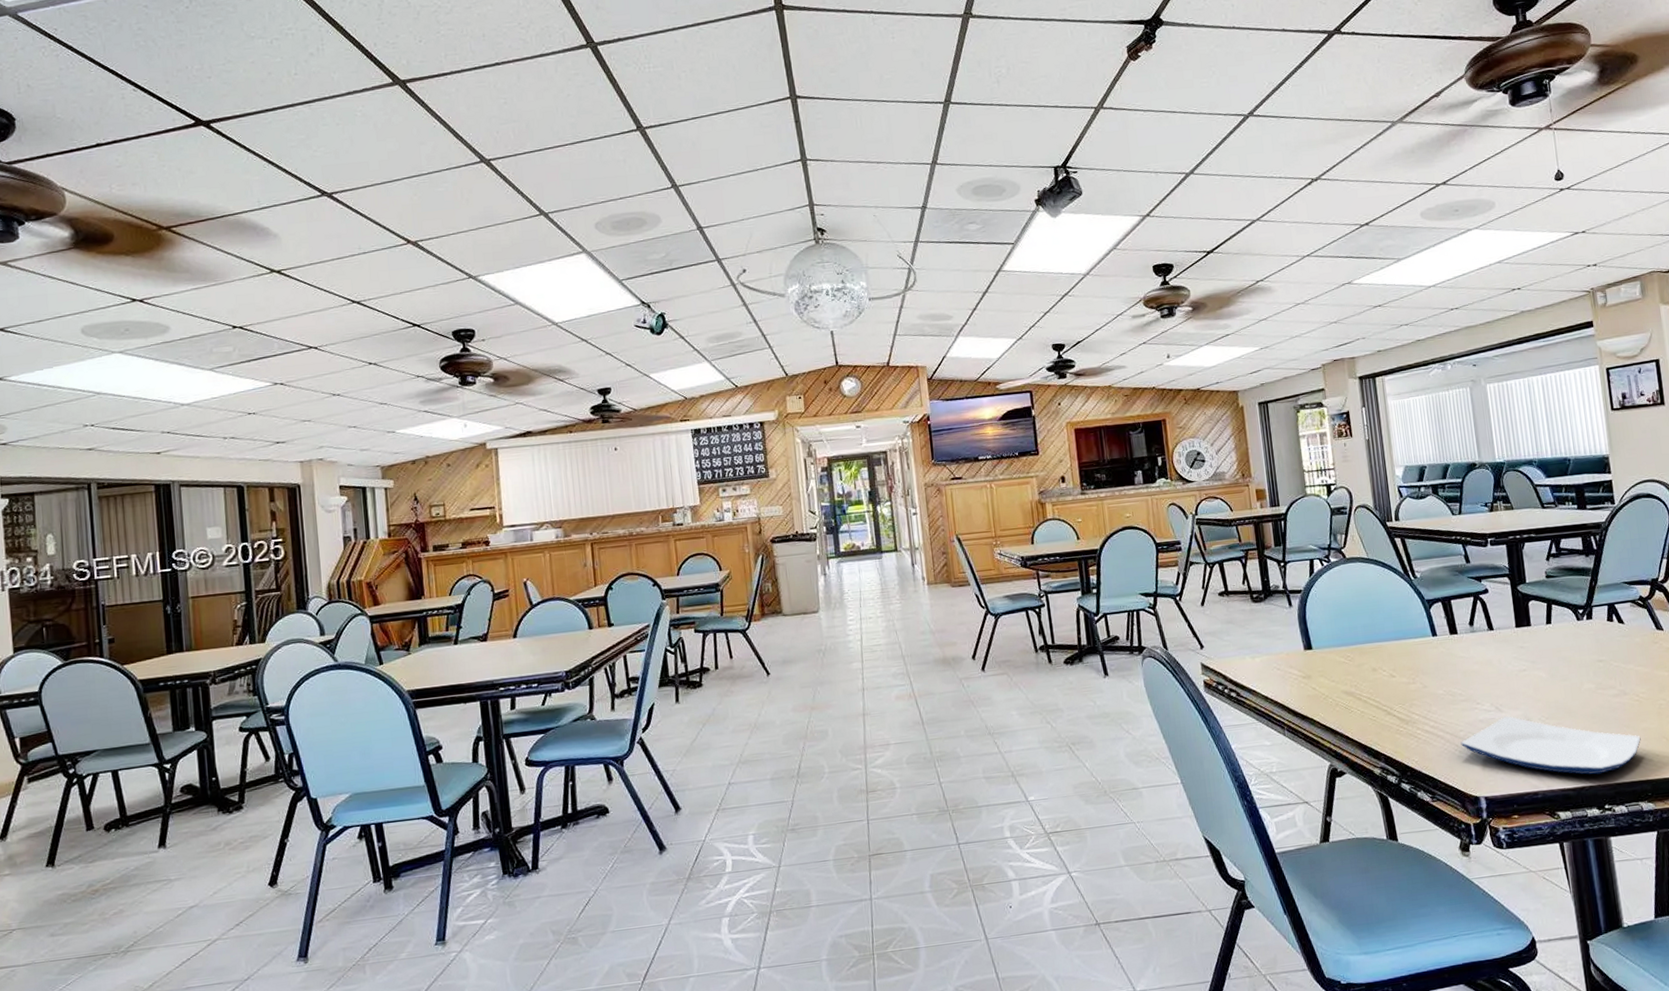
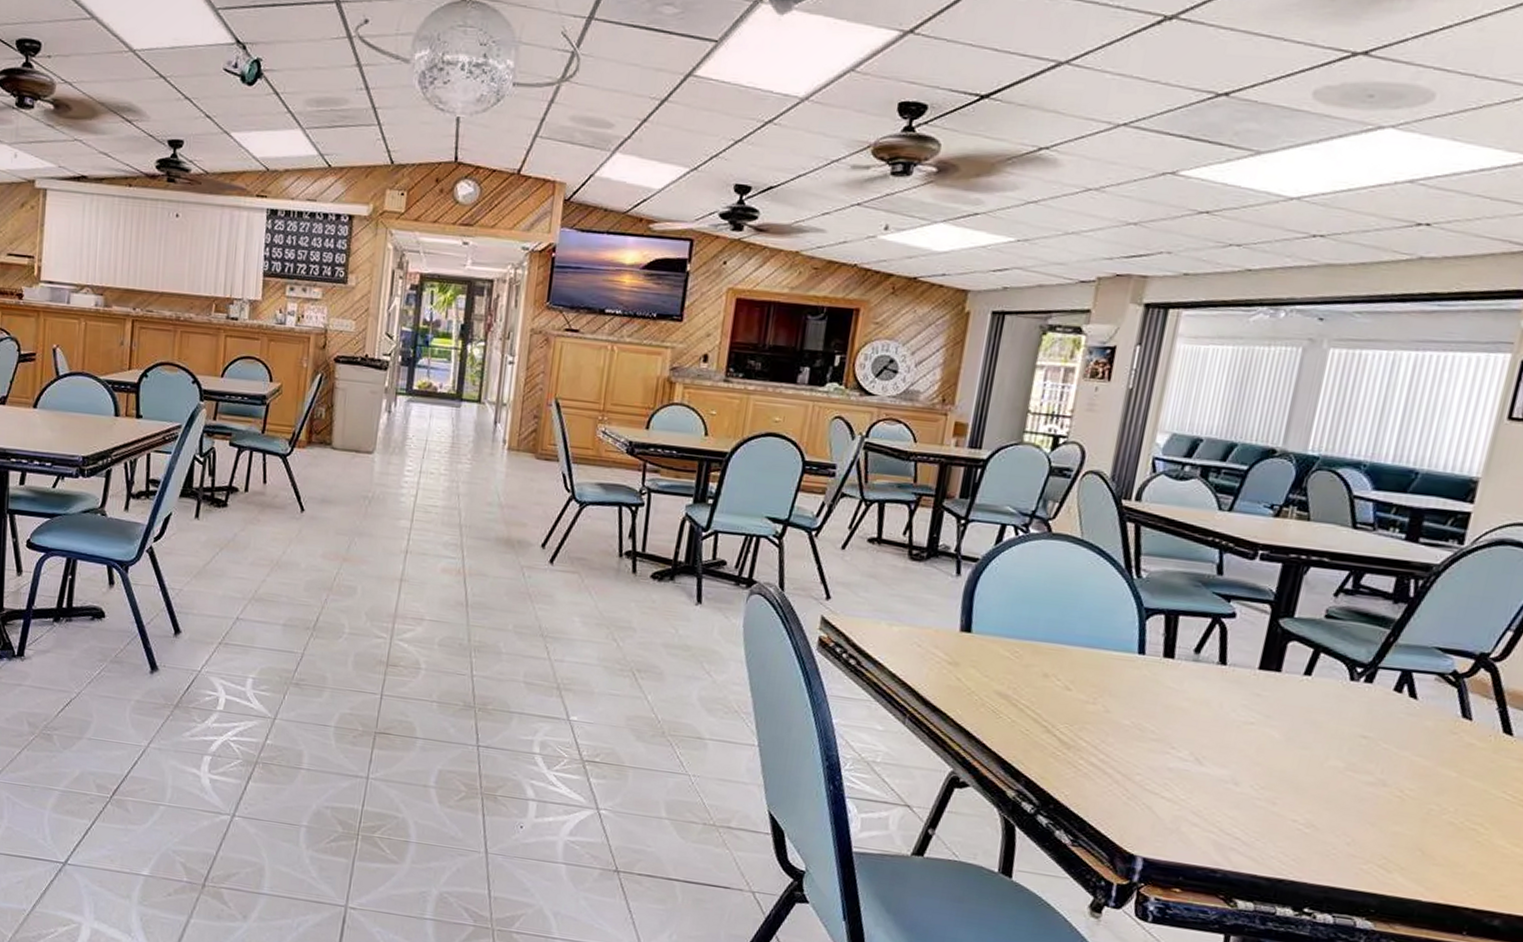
plate: present [1460,716,1641,775] -> none [1132,771,1386,871]

